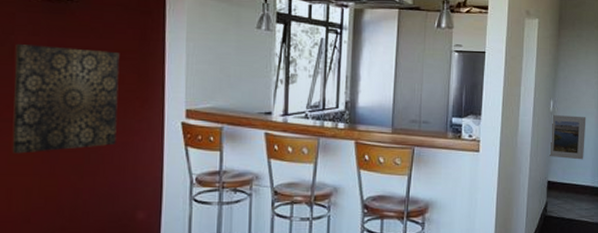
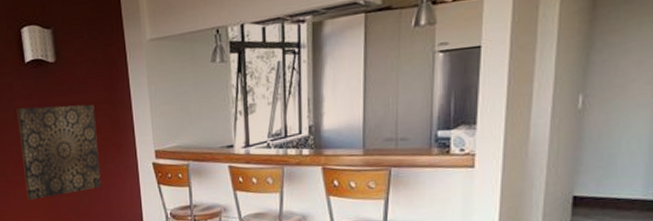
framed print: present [548,115,586,160] -> none [574,110,637,168]

